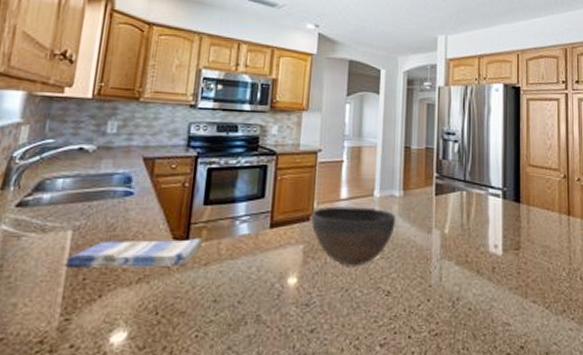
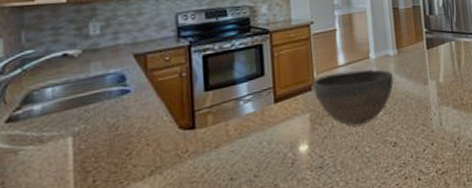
dish towel: present [65,237,203,269] -> none [71,123,210,174]

